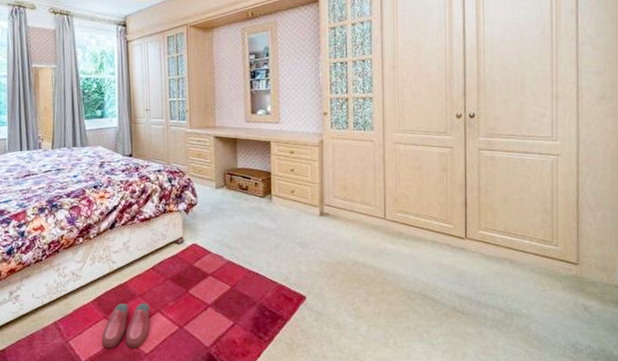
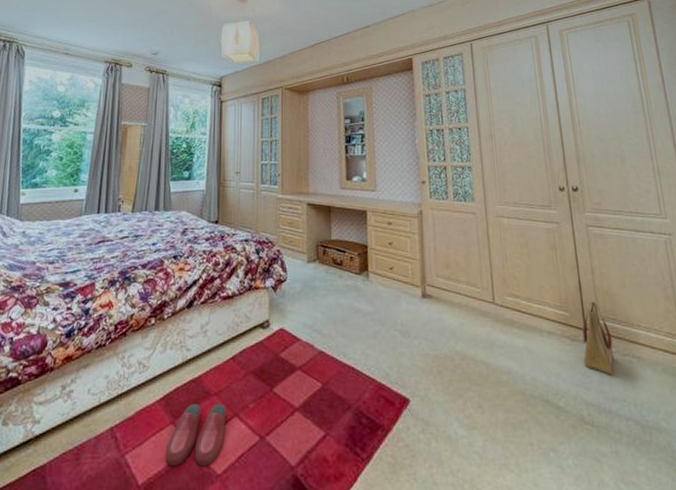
shopping bag: none [461,215,489,275] -> present [582,302,615,375]

